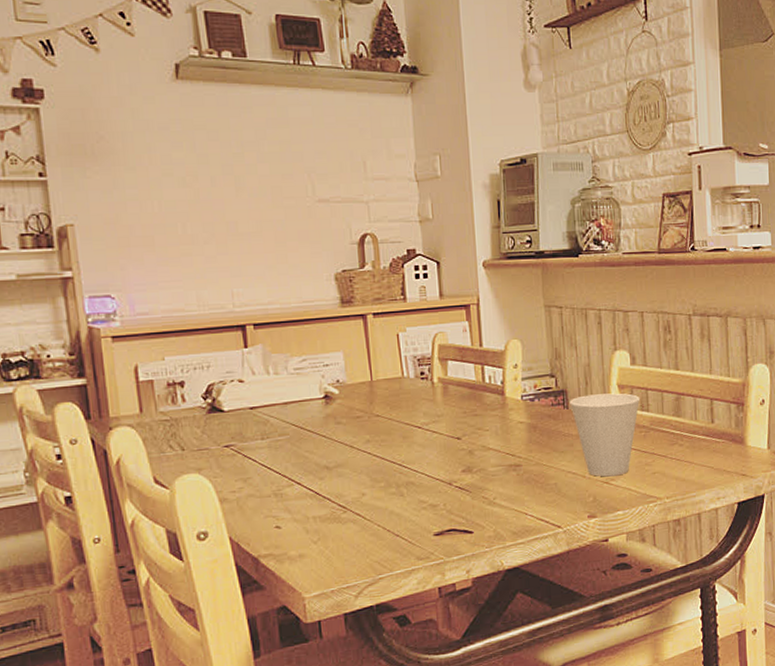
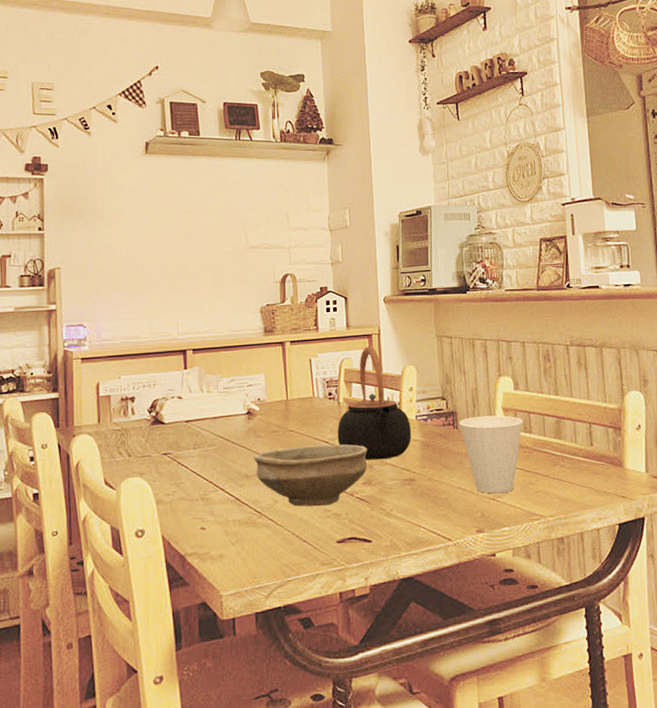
bowl: none [335,429,467,499] -> present [254,444,367,507]
teapot: none [431,318,517,446] -> present [337,346,412,461]

